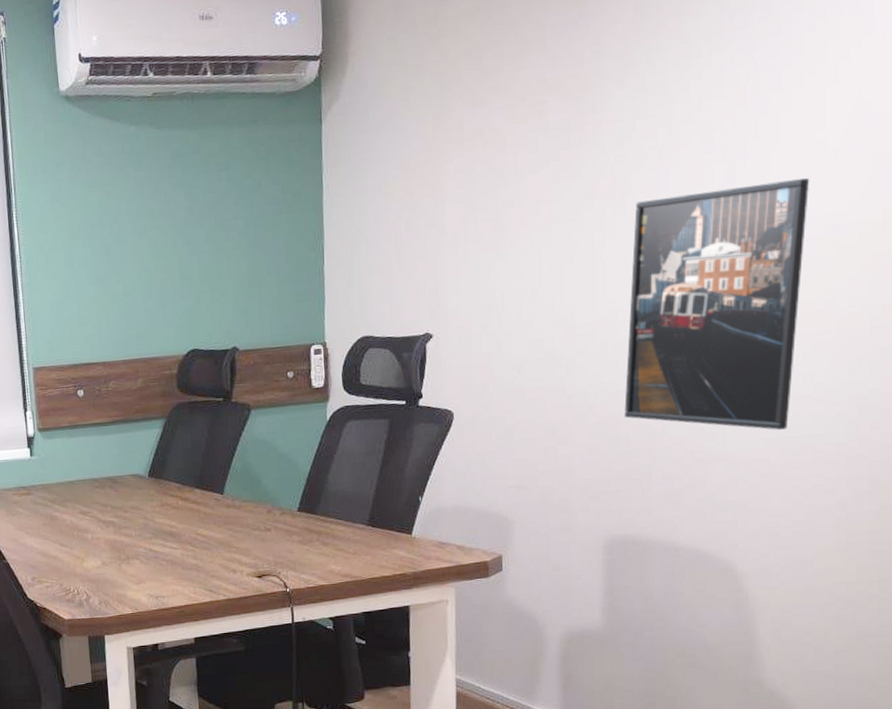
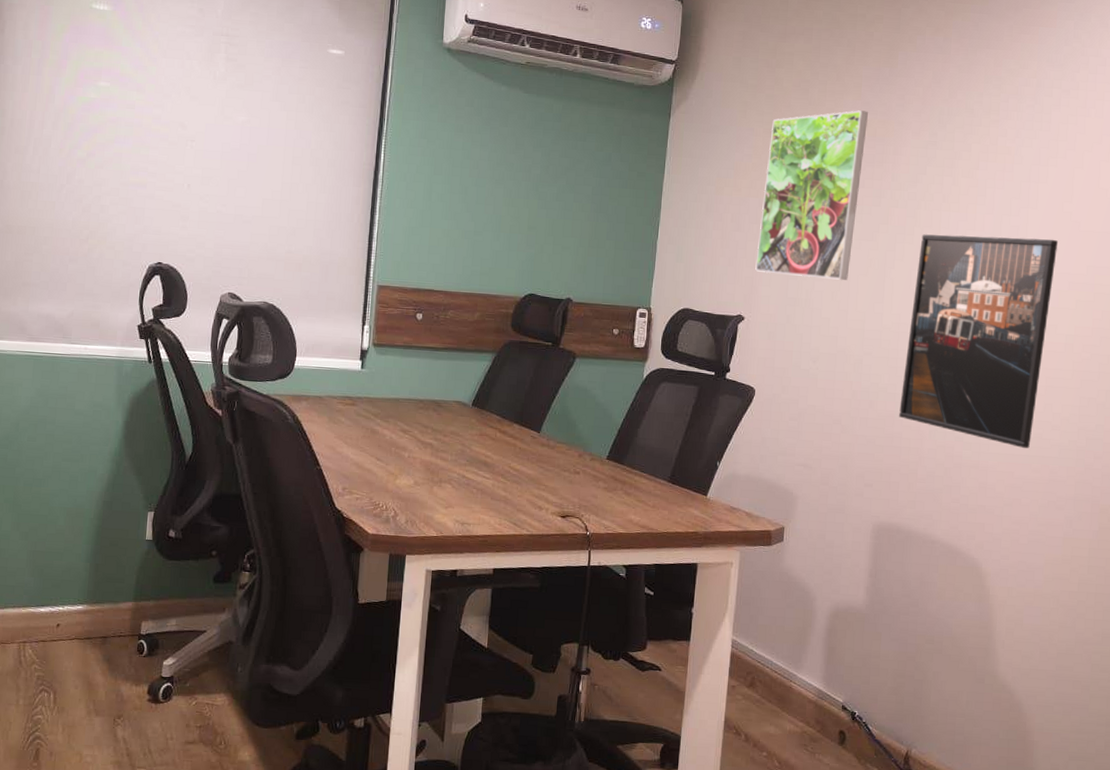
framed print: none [439,67,557,282] -> present [755,110,868,280]

